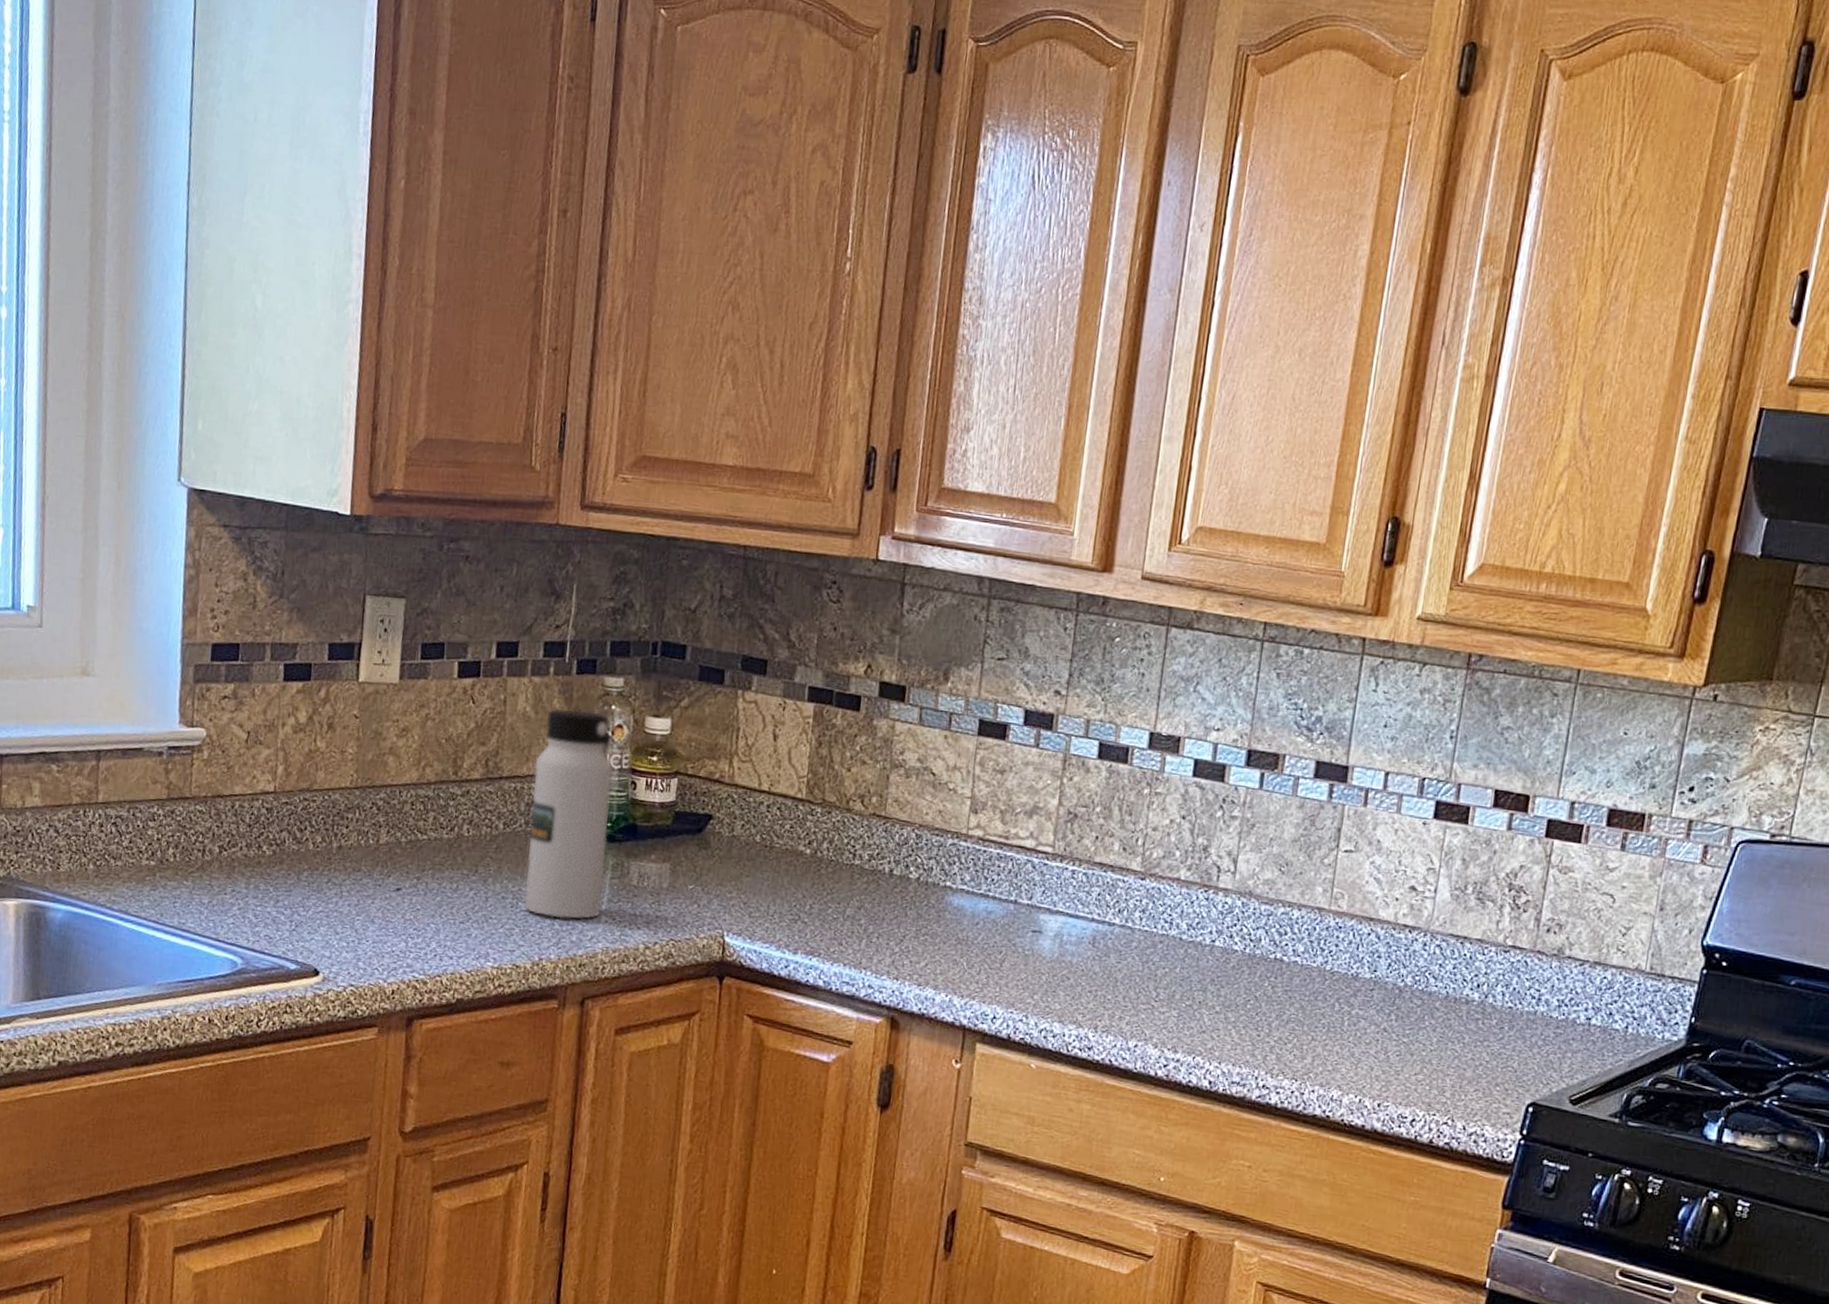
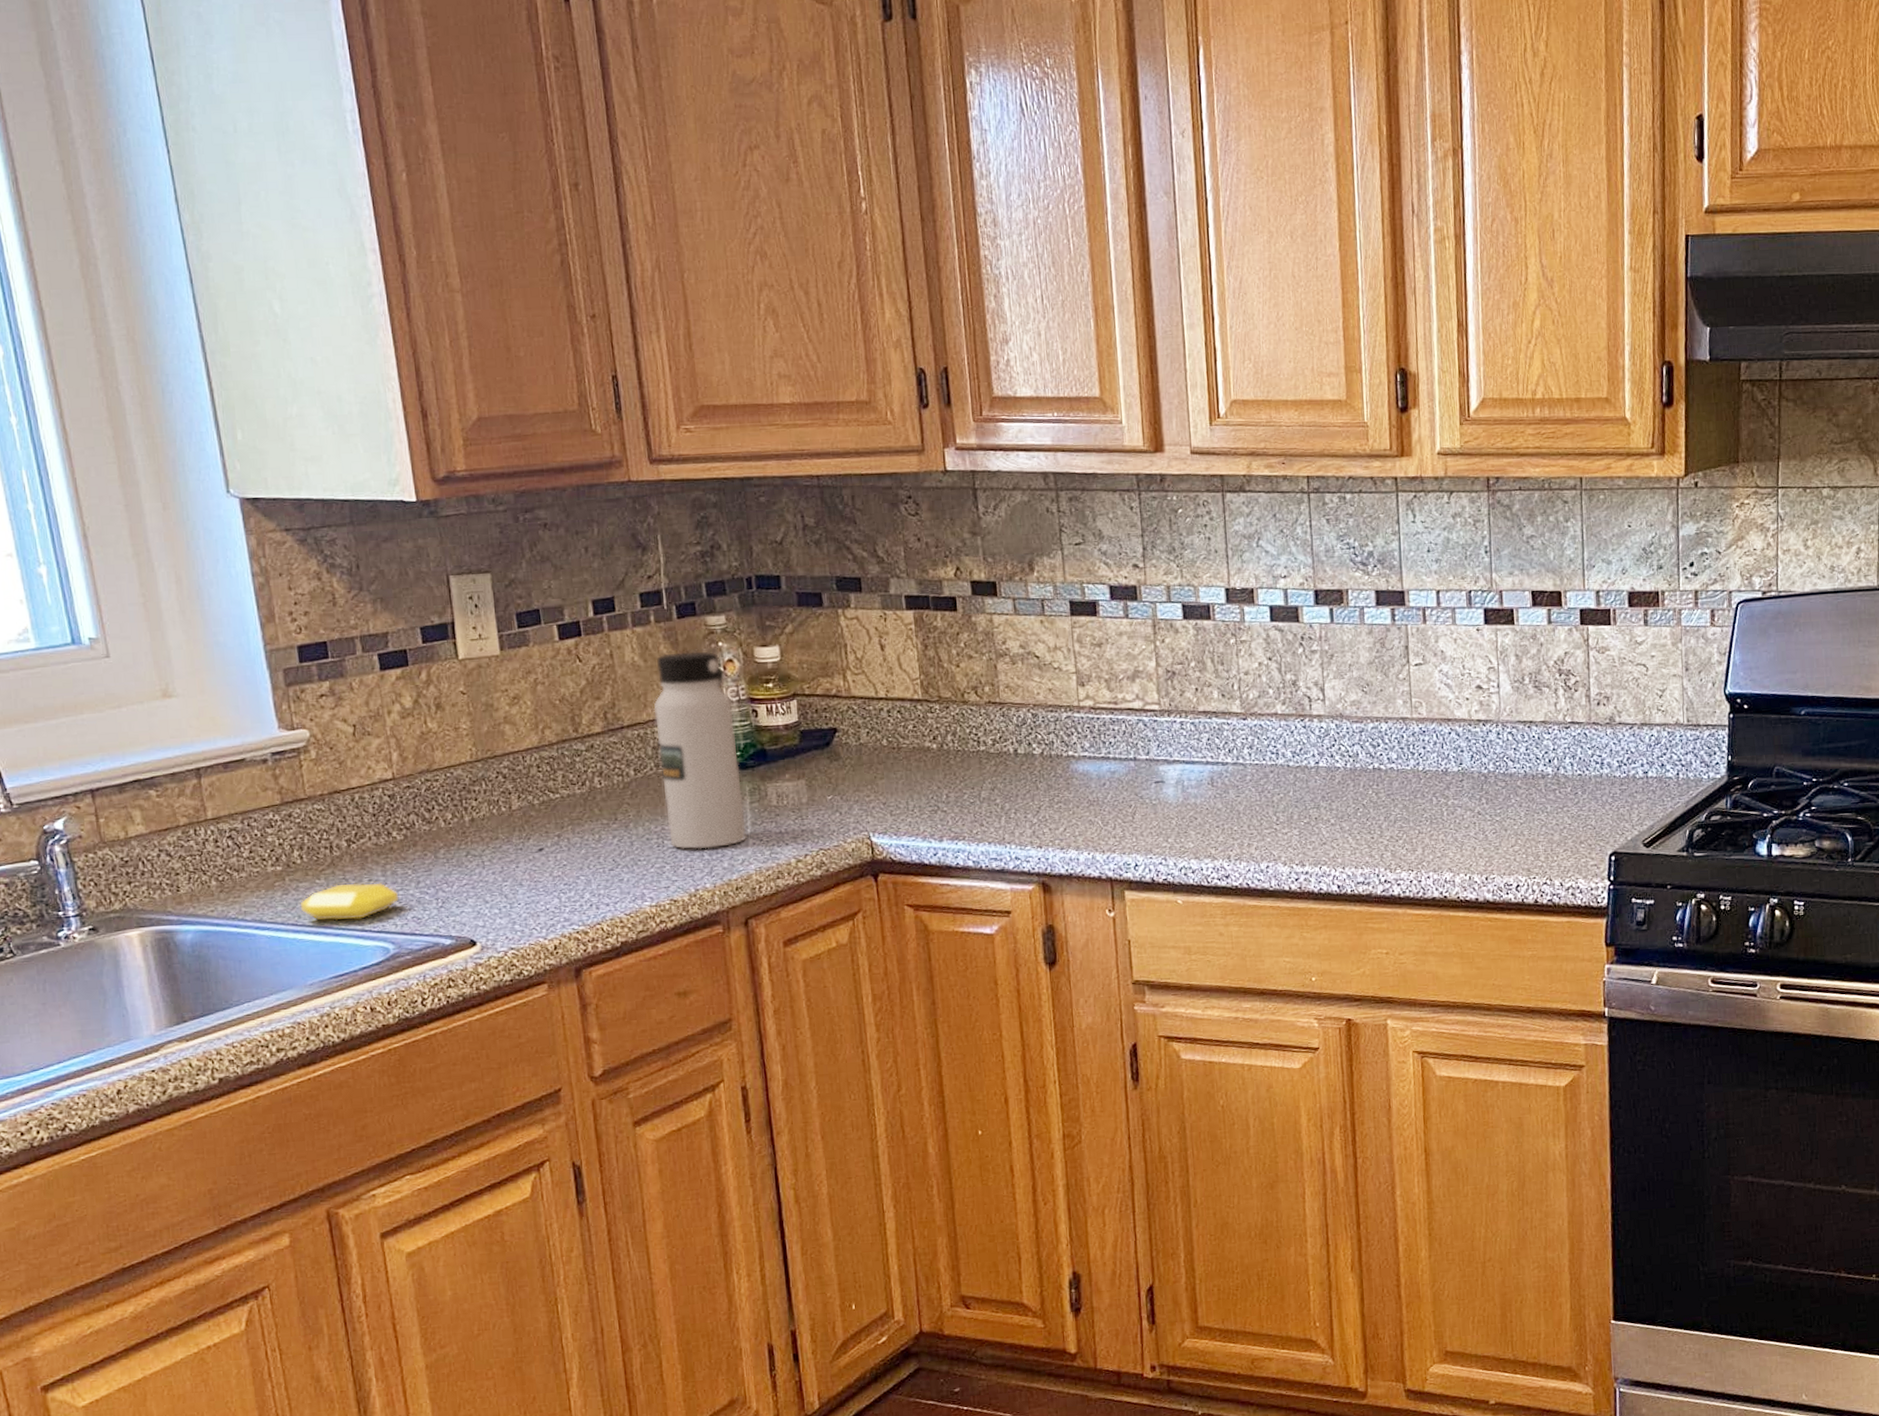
soap bar: none [164,888,256,928] -> present [300,882,398,921]

